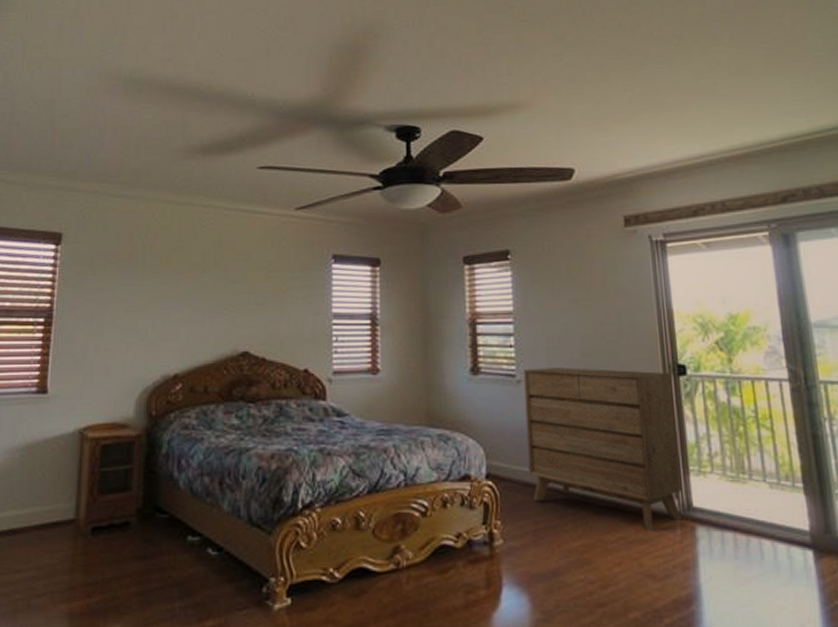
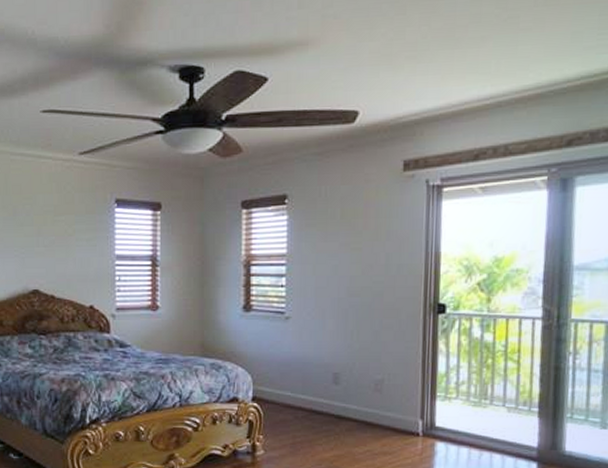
dresser: present [523,367,683,531] -> none [291,306,431,446]

